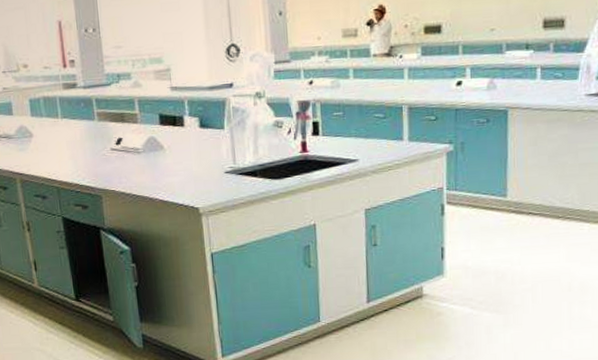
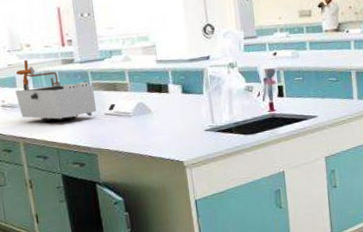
laboratory equipment: none [11,82,102,158] -> present [15,59,97,123]

